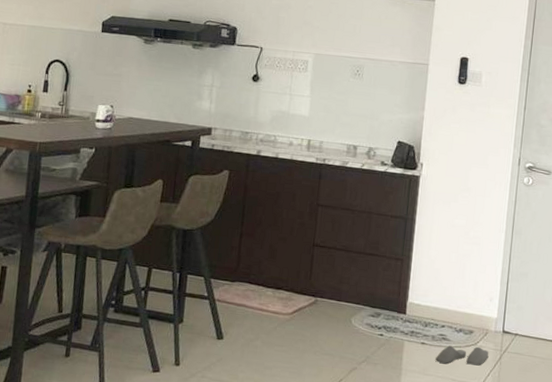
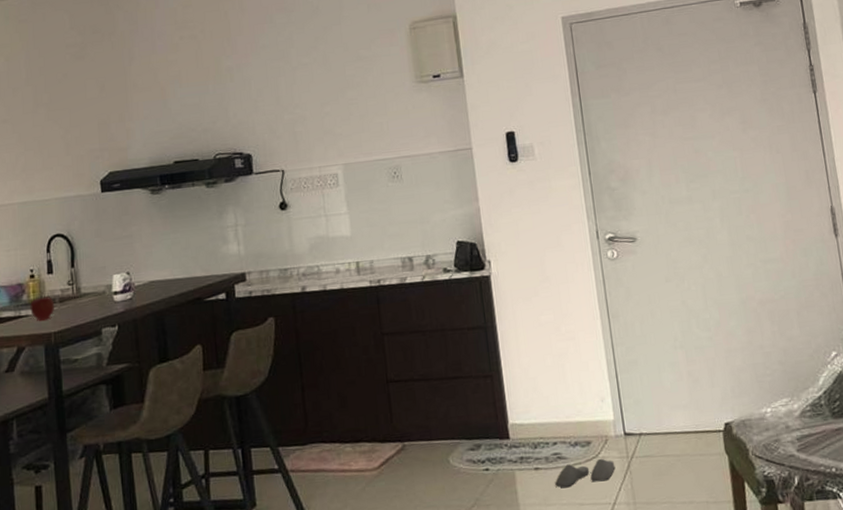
fruit: none [23,108,44,131] -> present [30,295,54,321]

